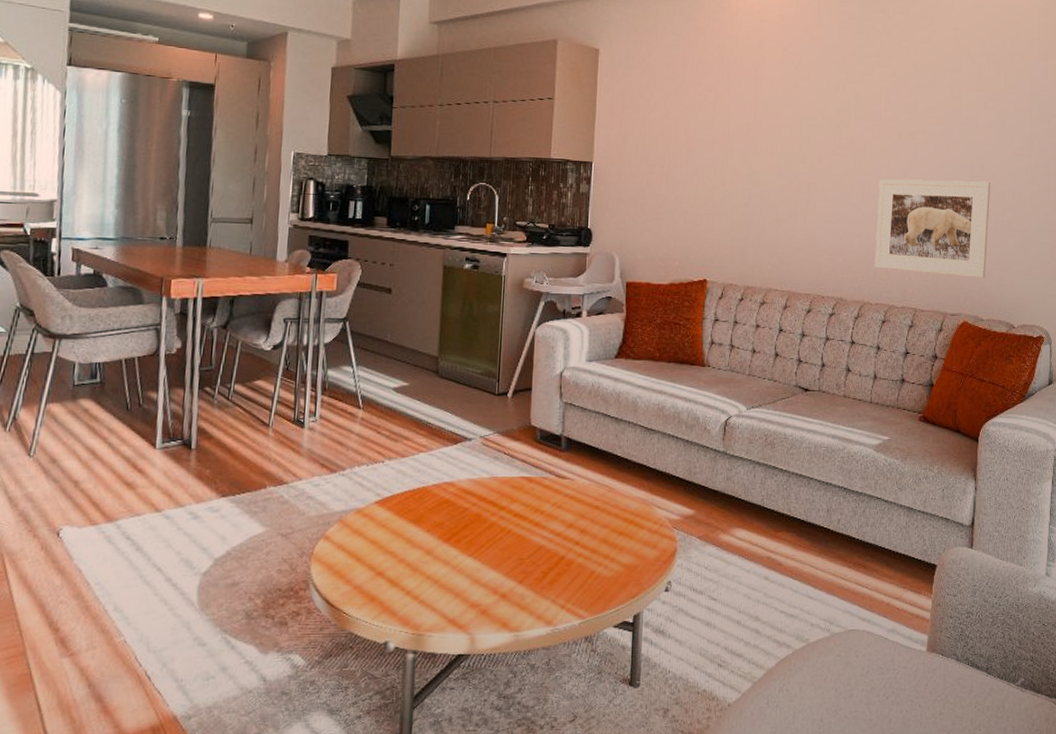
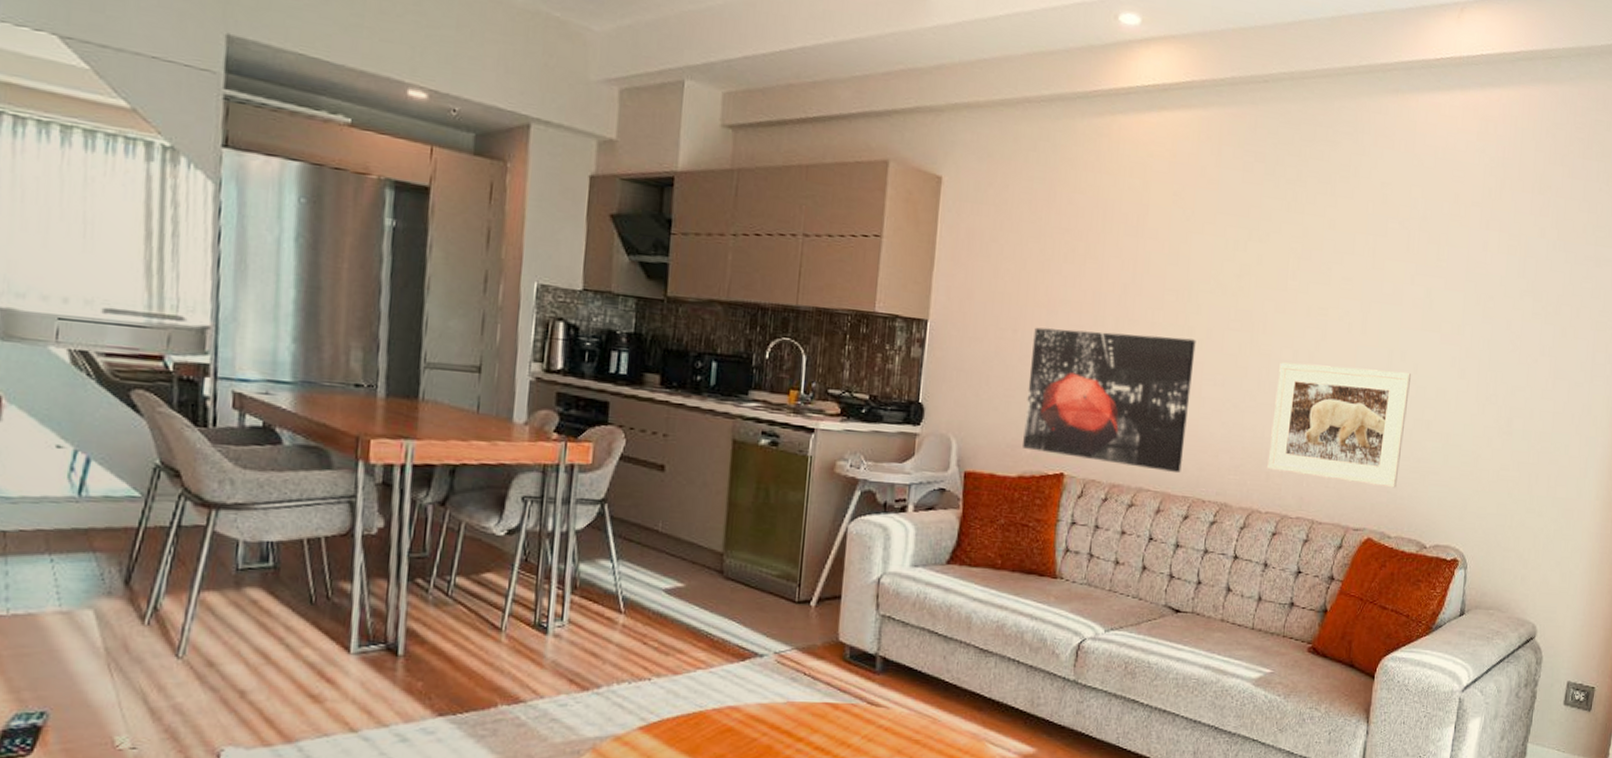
wall art: none [672,163,809,274] -> present [1023,327,1196,472]

